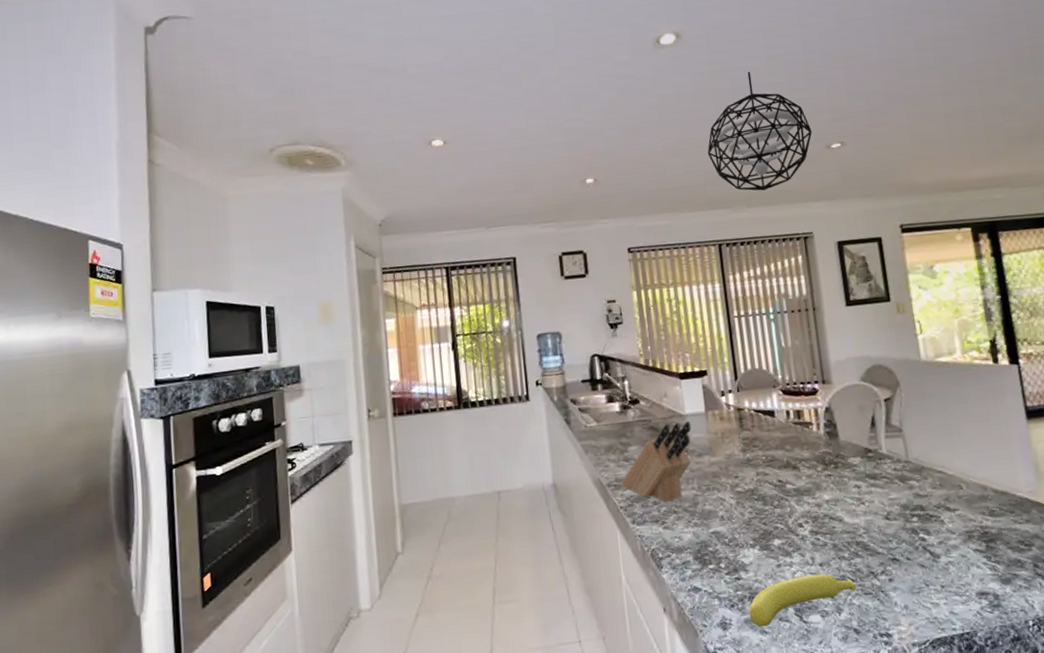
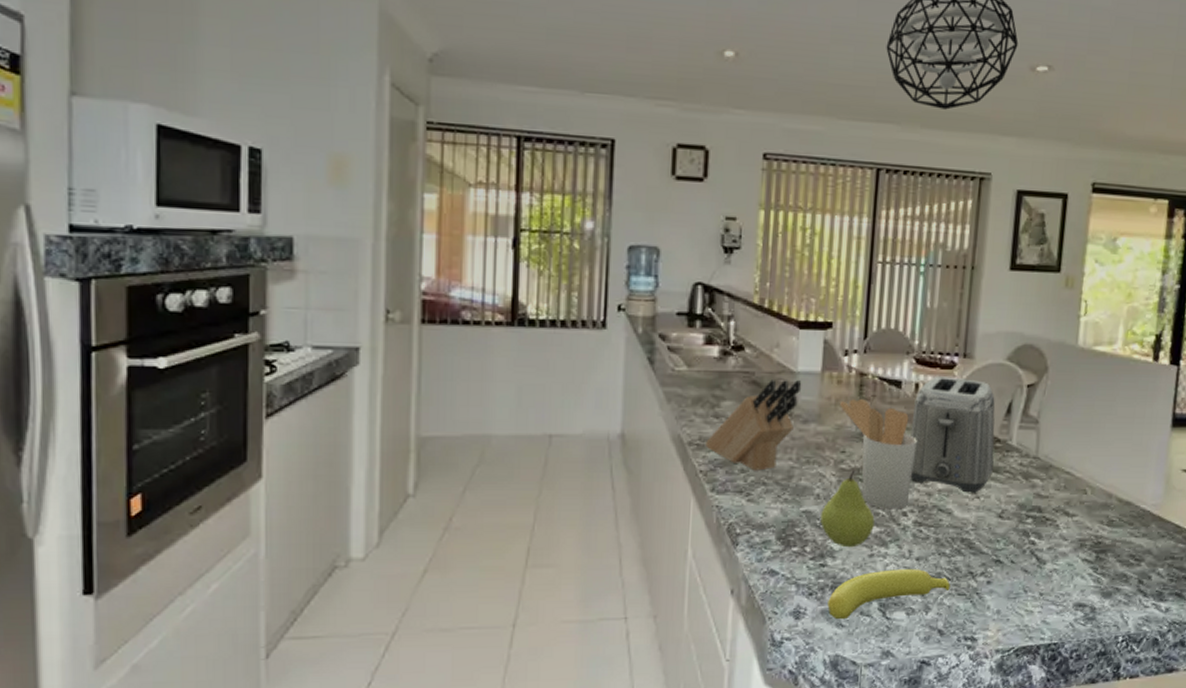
utensil holder: none [726,430,802,523] -> present [840,399,917,510]
fruit: none [728,491,776,561] -> present [820,470,875,548]
toaster: none [788,401,871,500] -> present [910,376,995,493]

